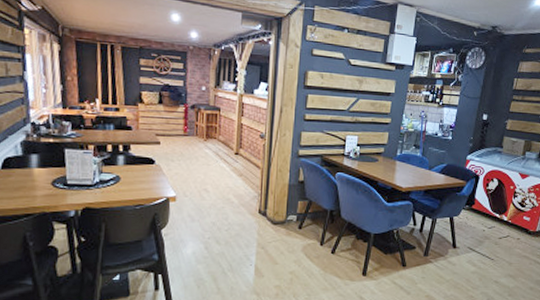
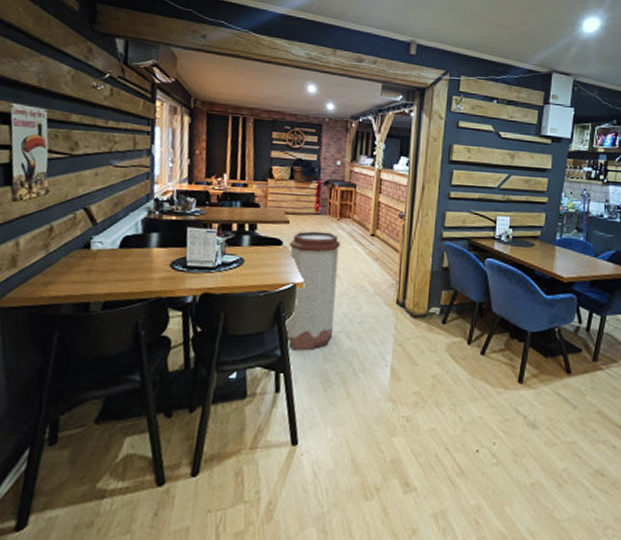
trash can: none [161,151,208,255] -> present [285,231,341,351]

